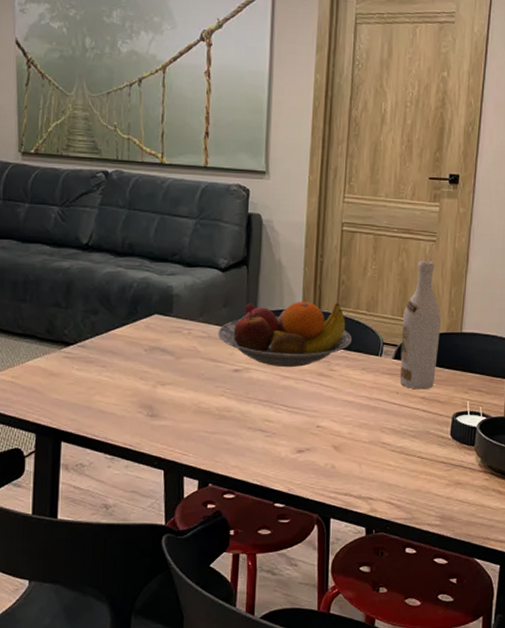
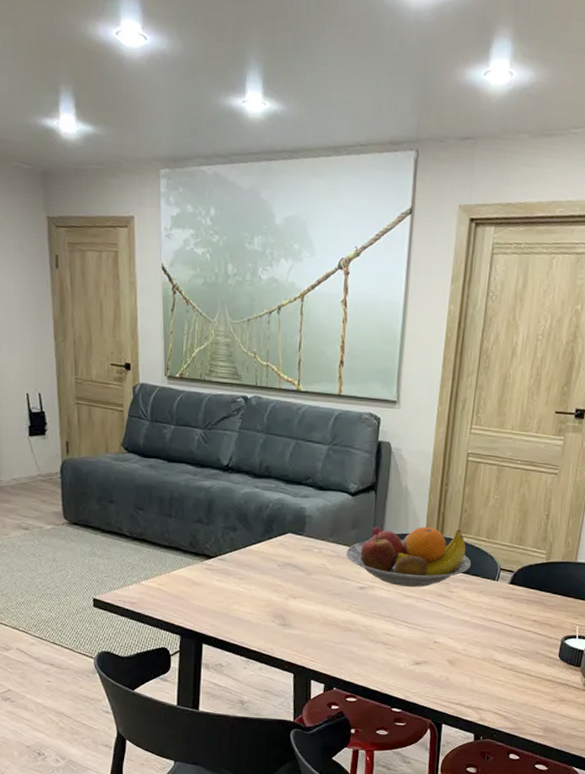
wine bottle: present [399,261,441,390] -> none [514,492,558,614]

